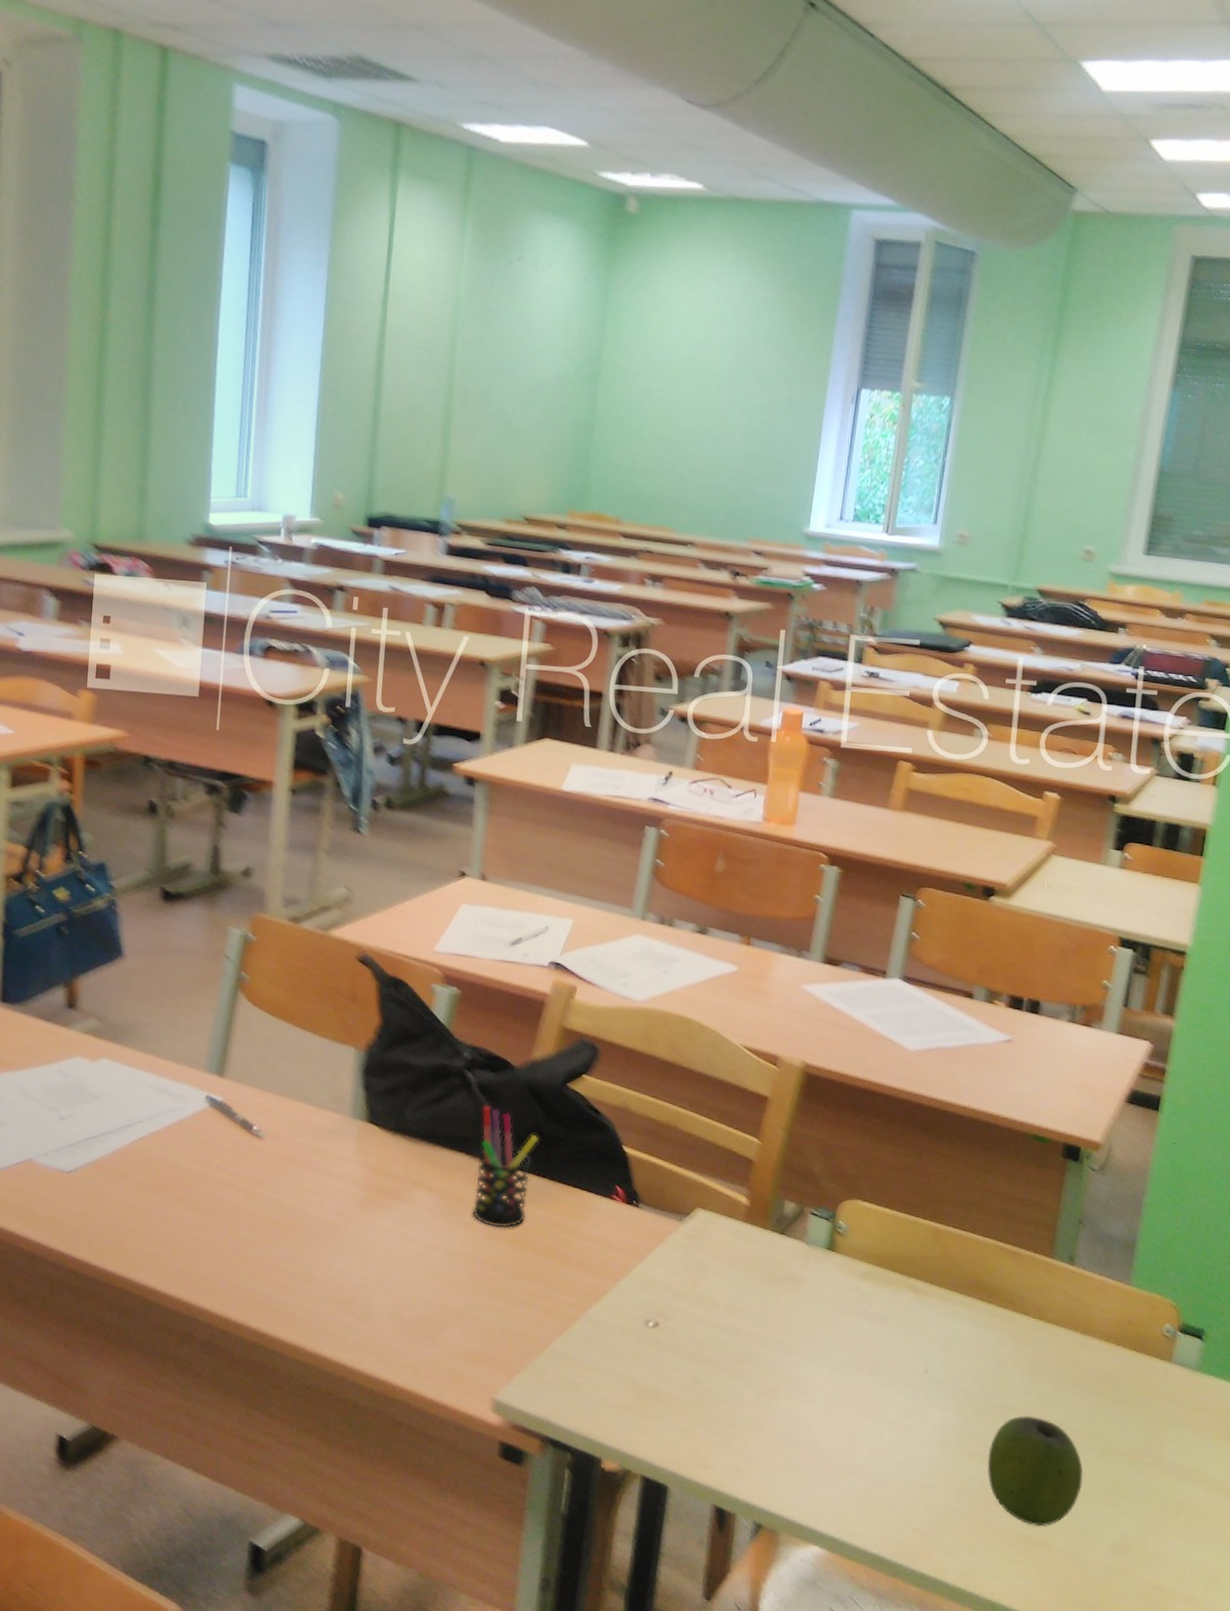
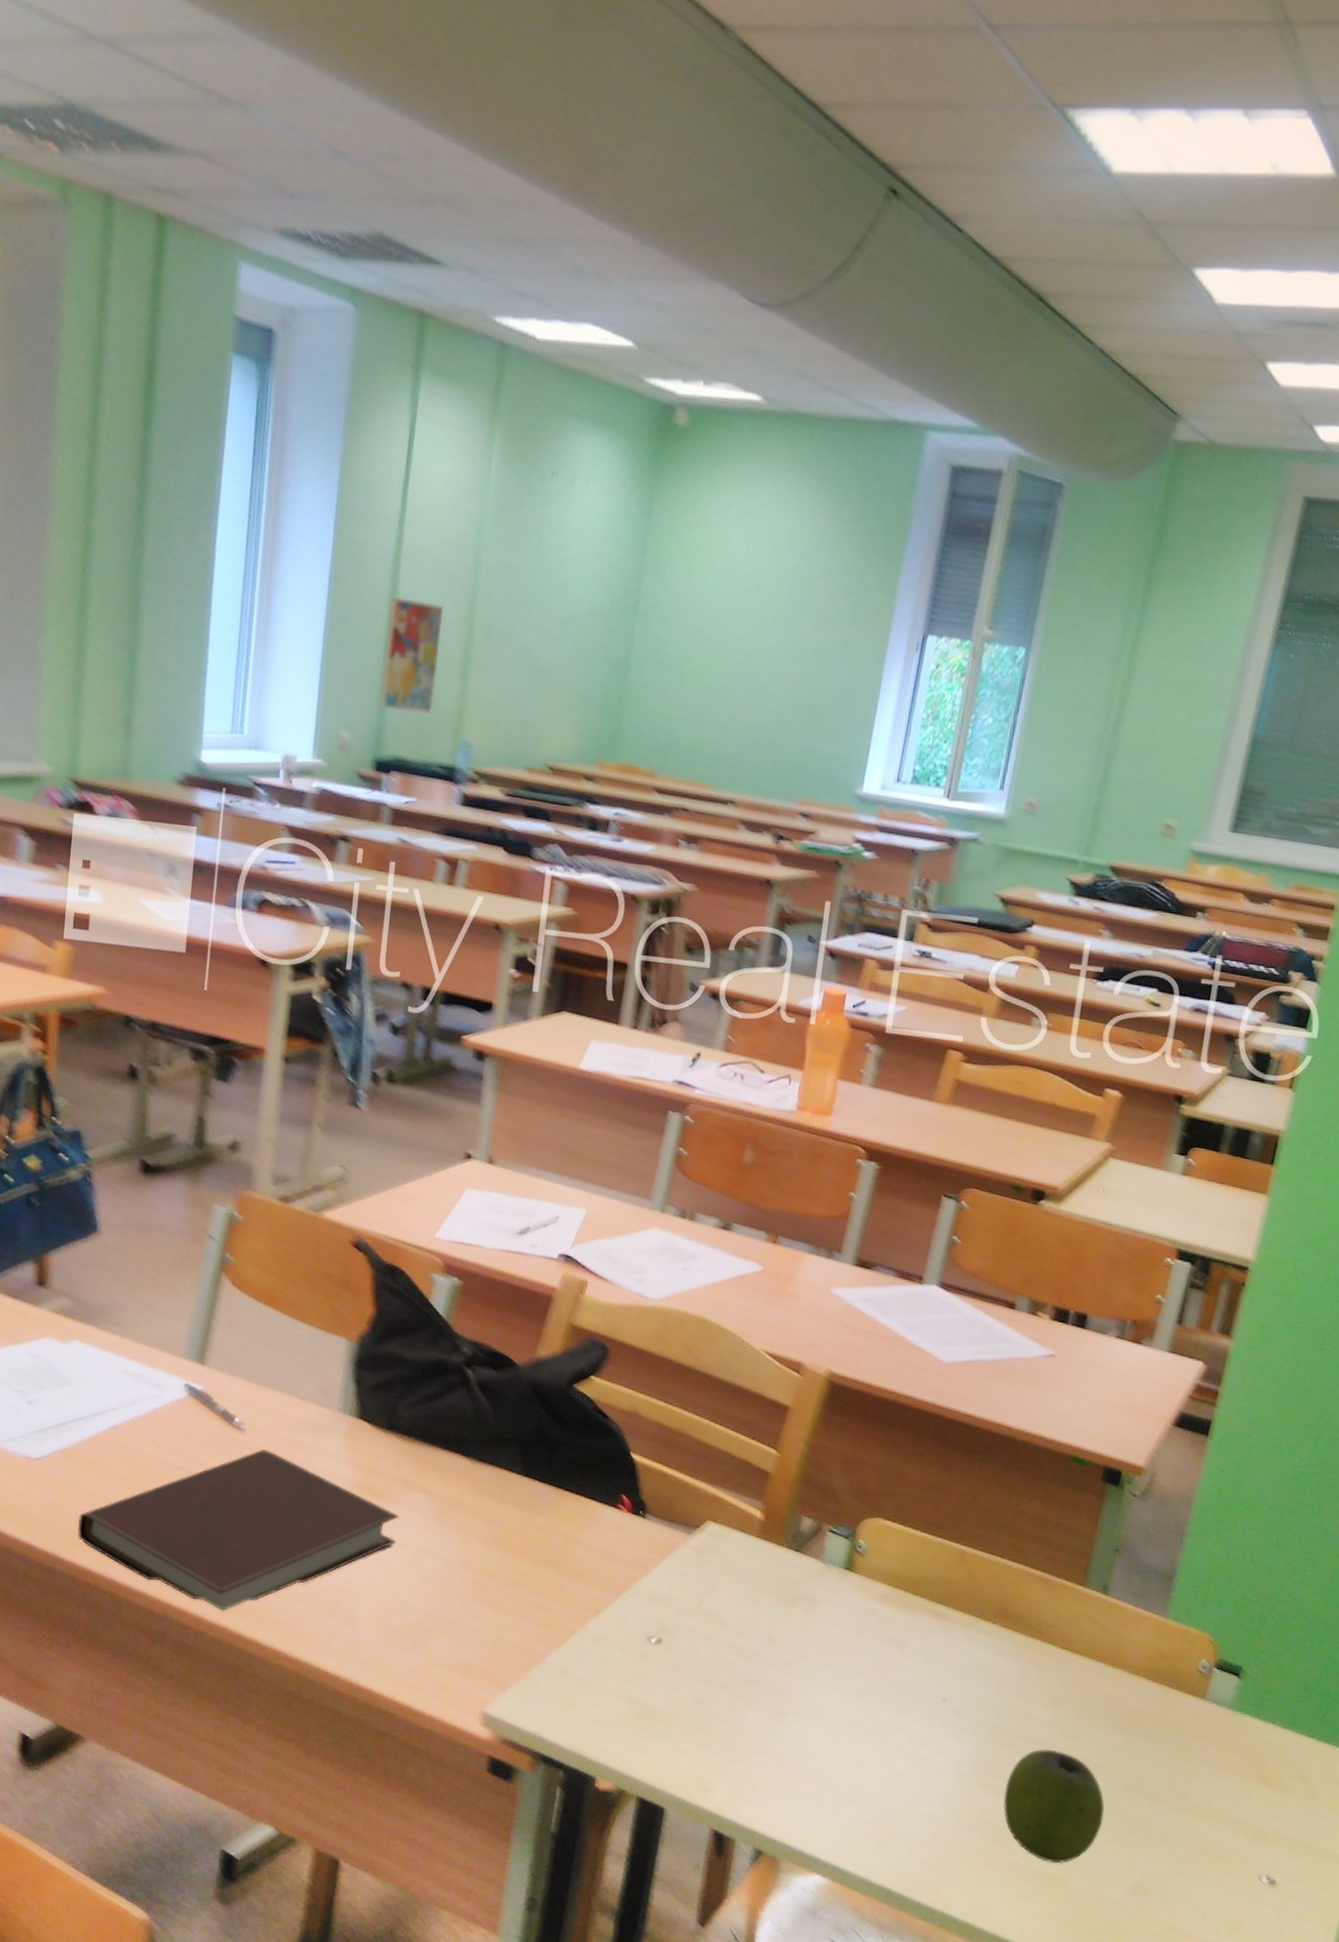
notebook: none [108,1155,409,1311] -> present [77,1449,400,1611]
wall art: none [369,371,425,474] -> present [379,596,444,714]
pen holder: present [472,1105,539,1228] -> none [467,1404,541,1535]

